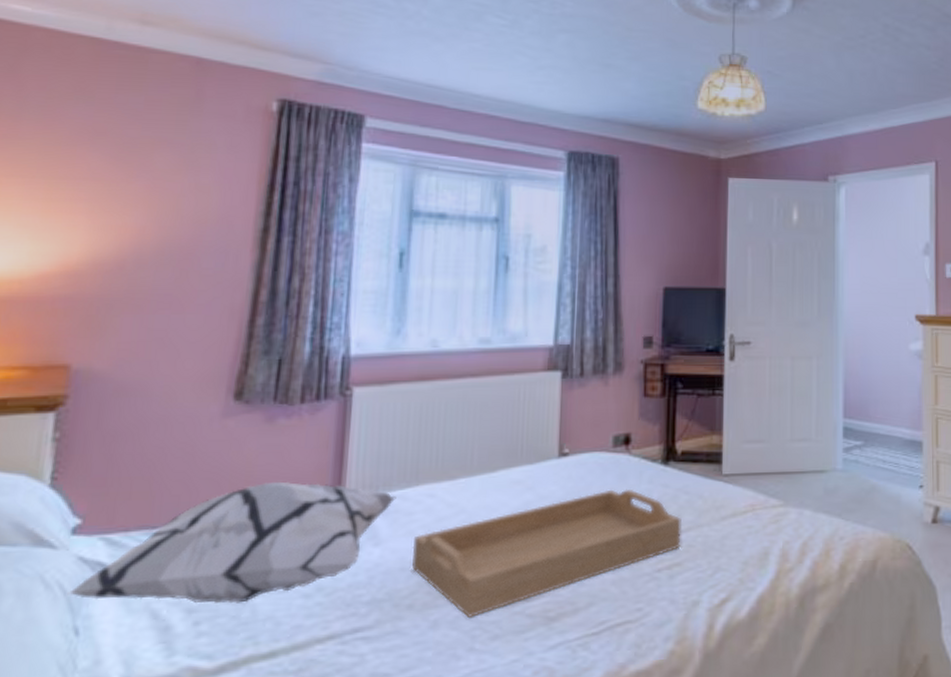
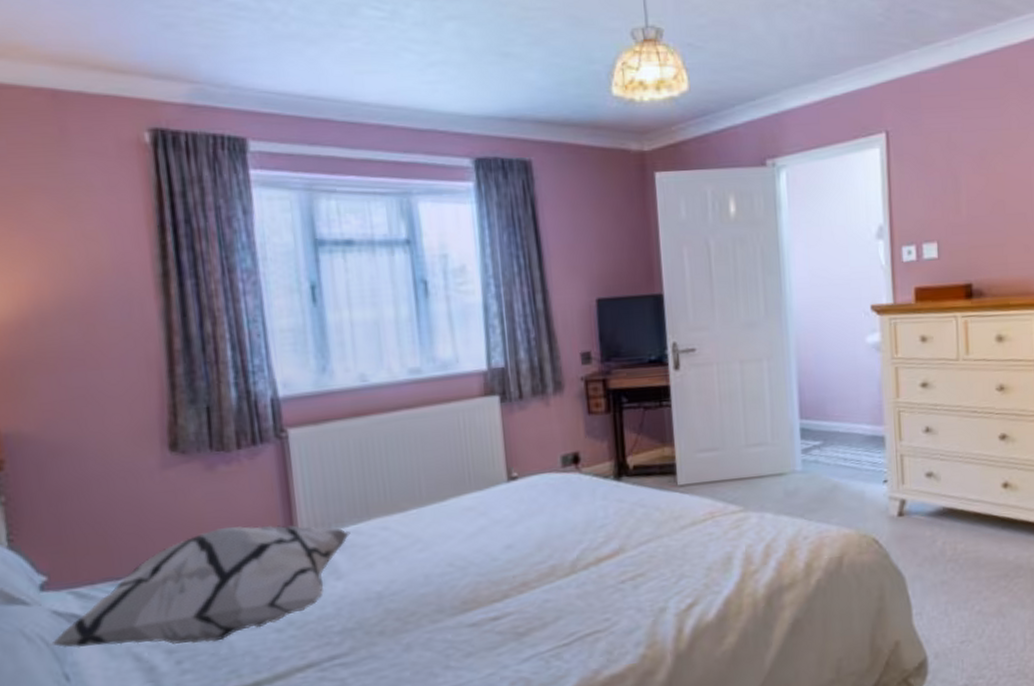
serving tray: present [412,489,682,619] -> none [374,507,642,639]

